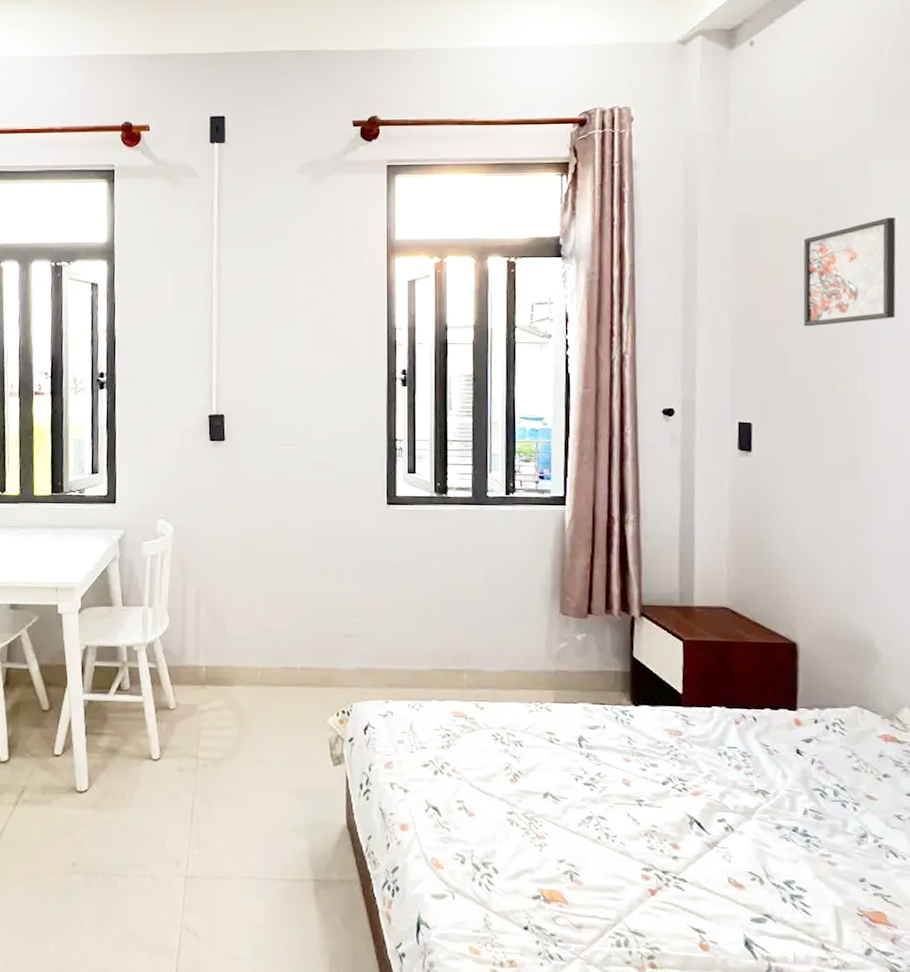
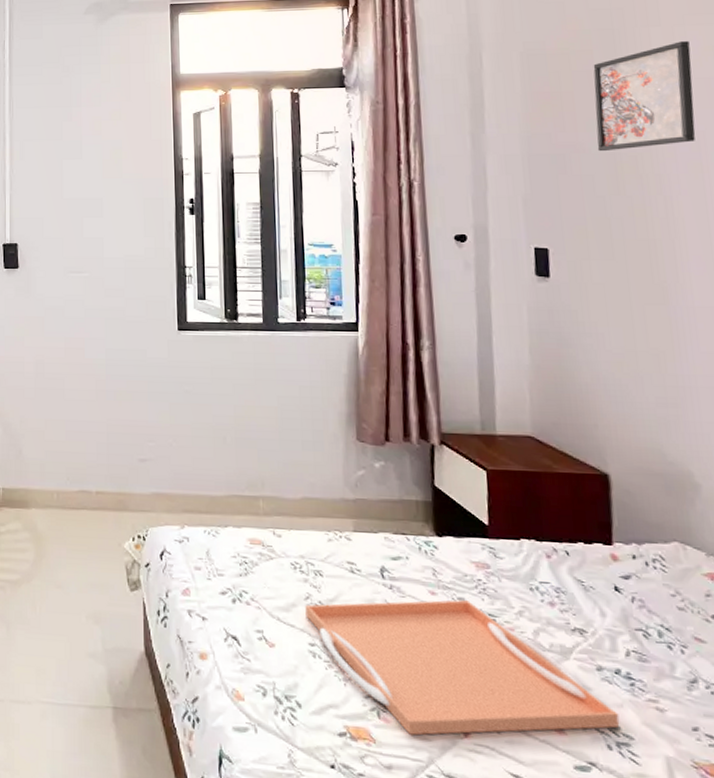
serving tray: none [505,766,795,896] -> present [305,600,620,736]

